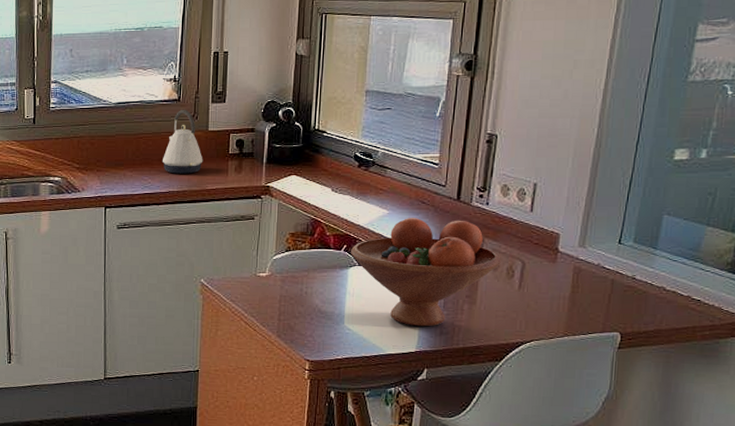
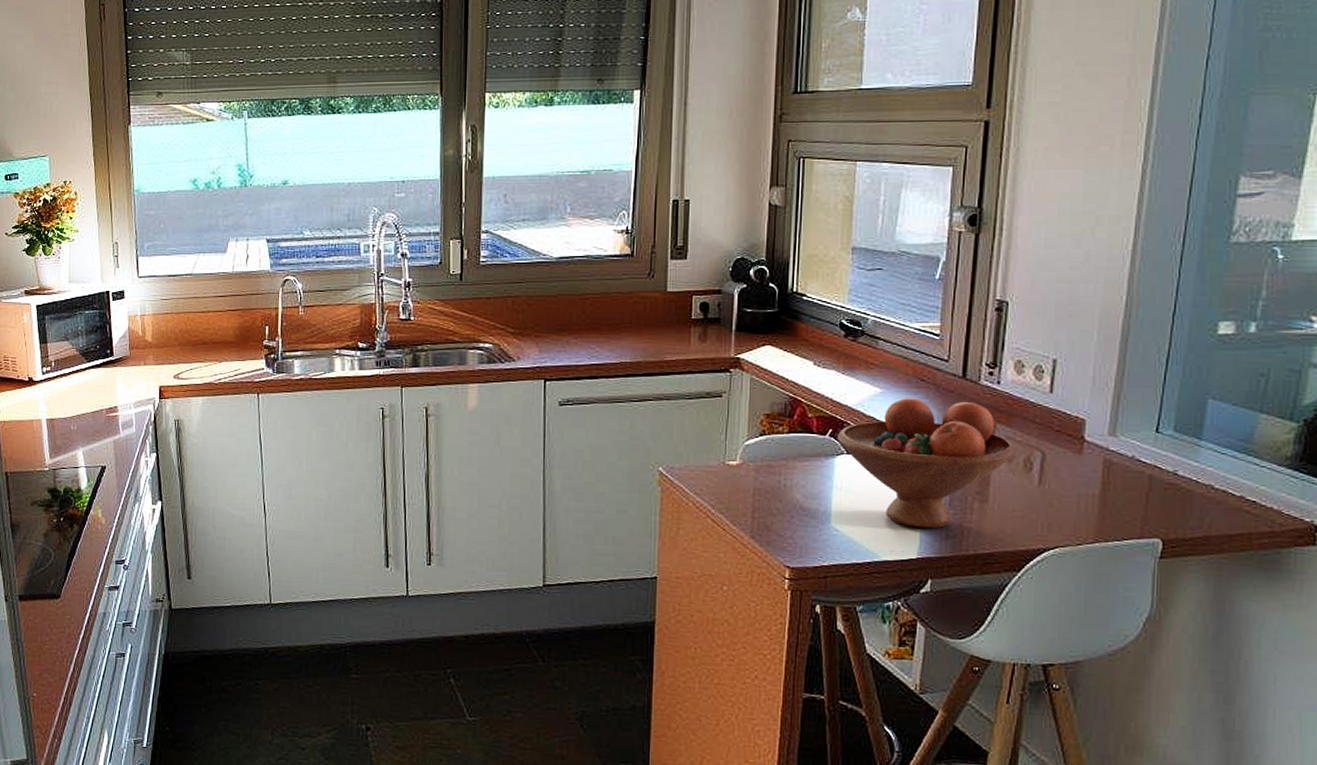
kettle: present [163,109,203,174] -> none [613,266,661,342]

